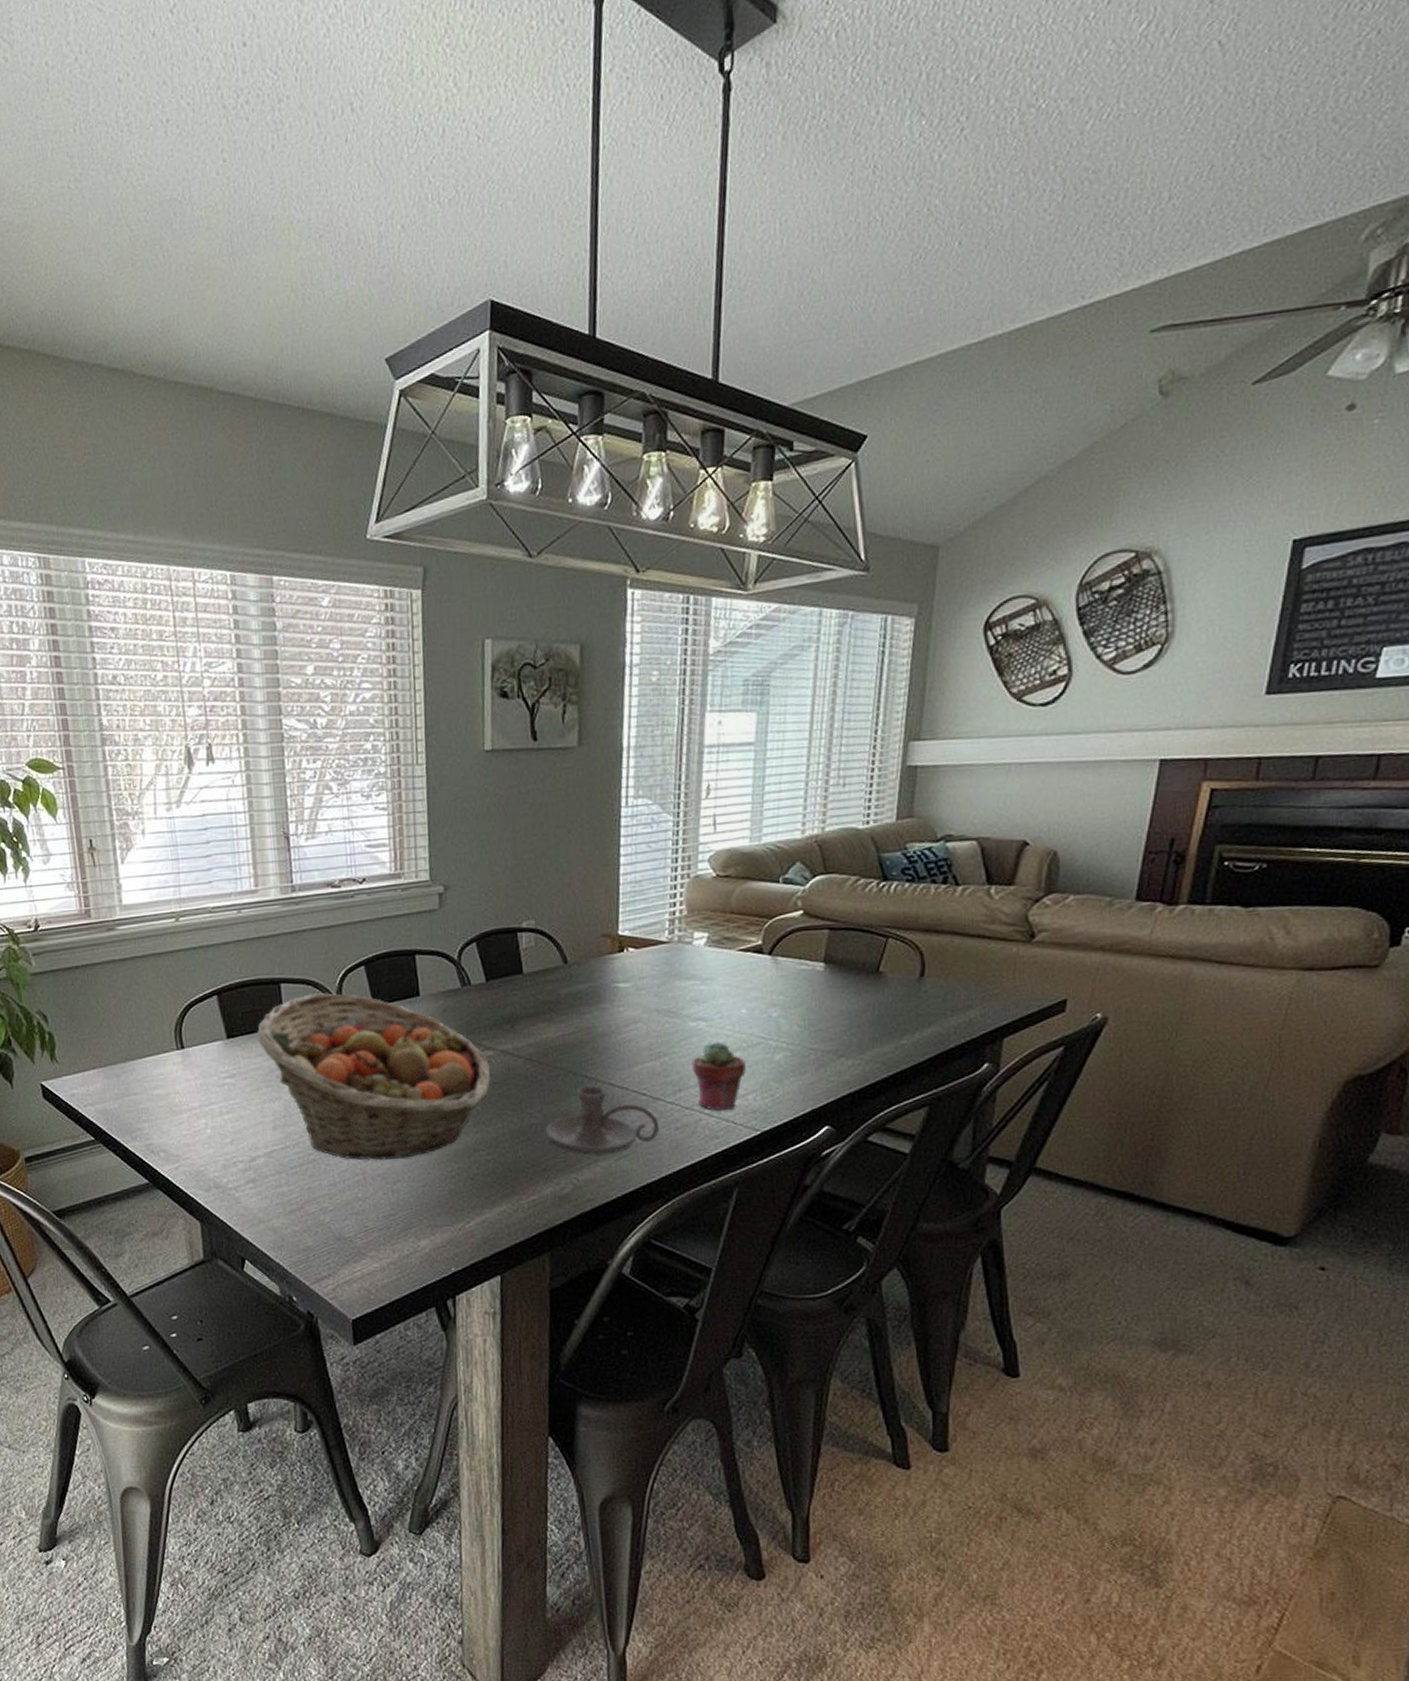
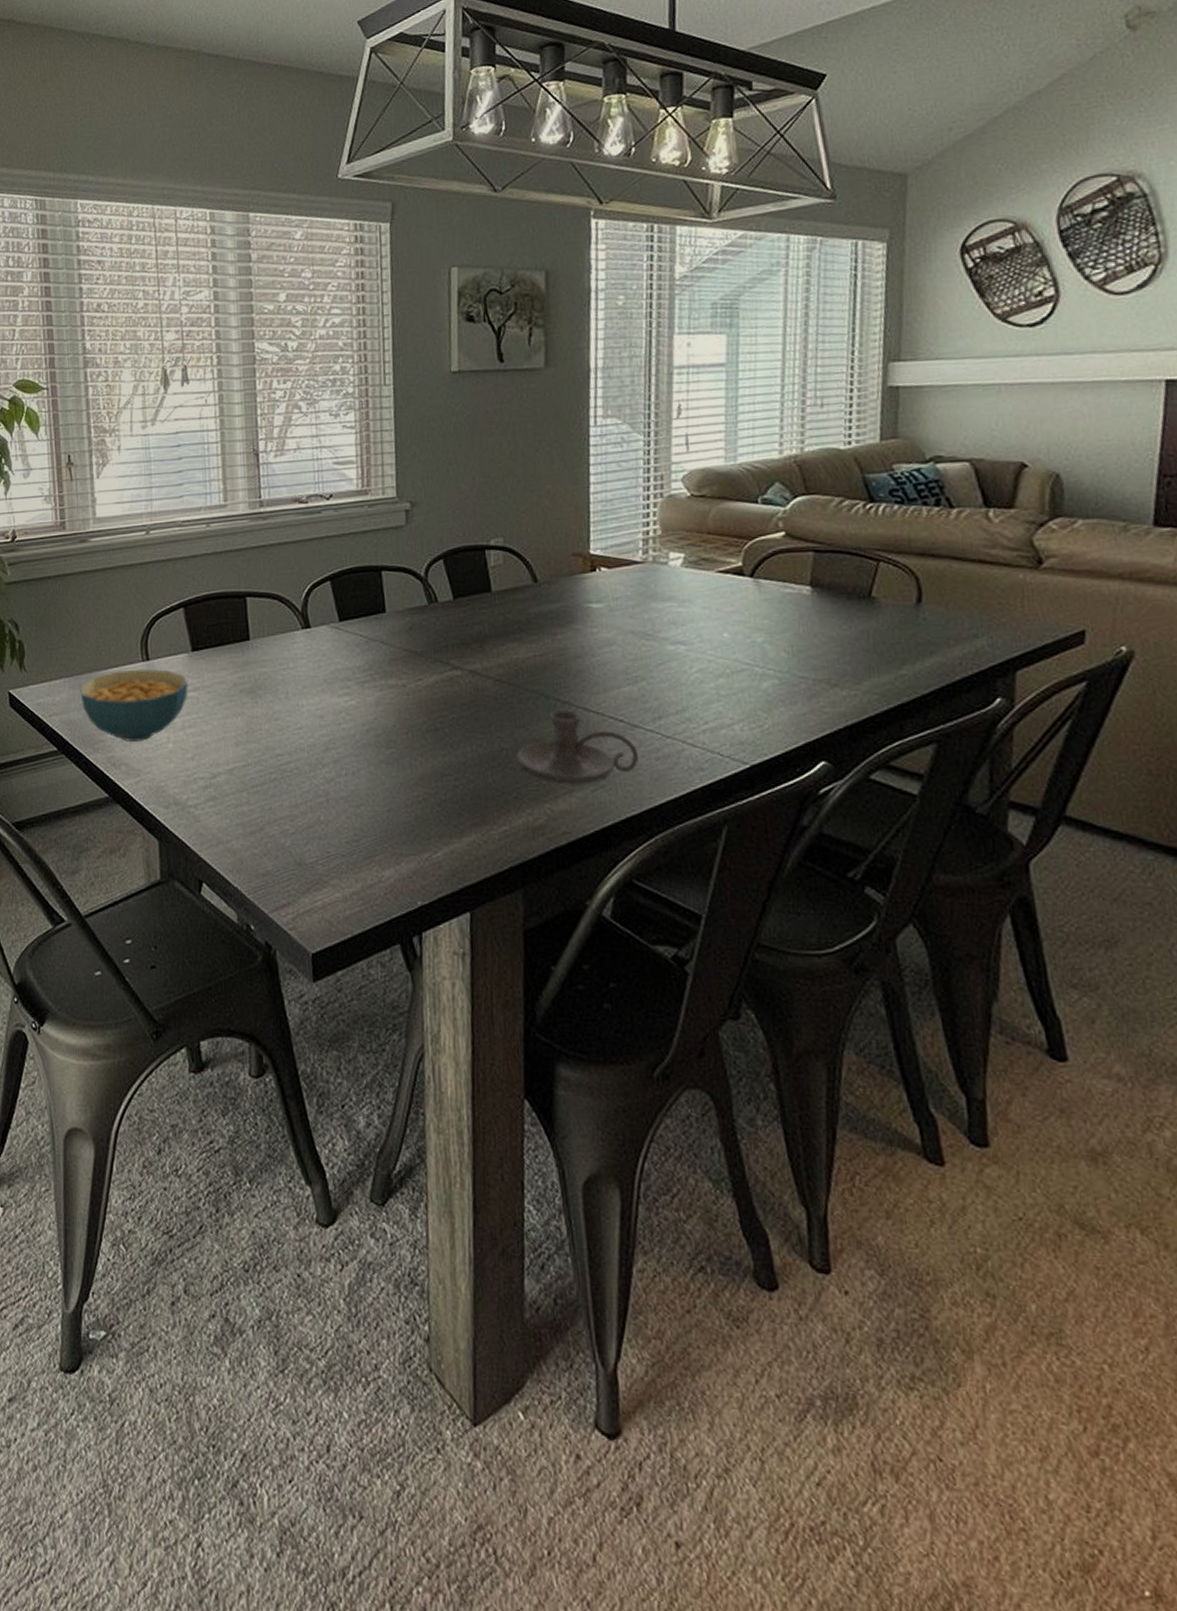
cereal bowl: none [113,1056,225,1130] -> present [79,668,189,743]
fruit basket: present [257,993,492,1161] -> none [222,607,460,783]
potted succulent: present [692,1042,747,1111] -> none [671,667,731,742]

